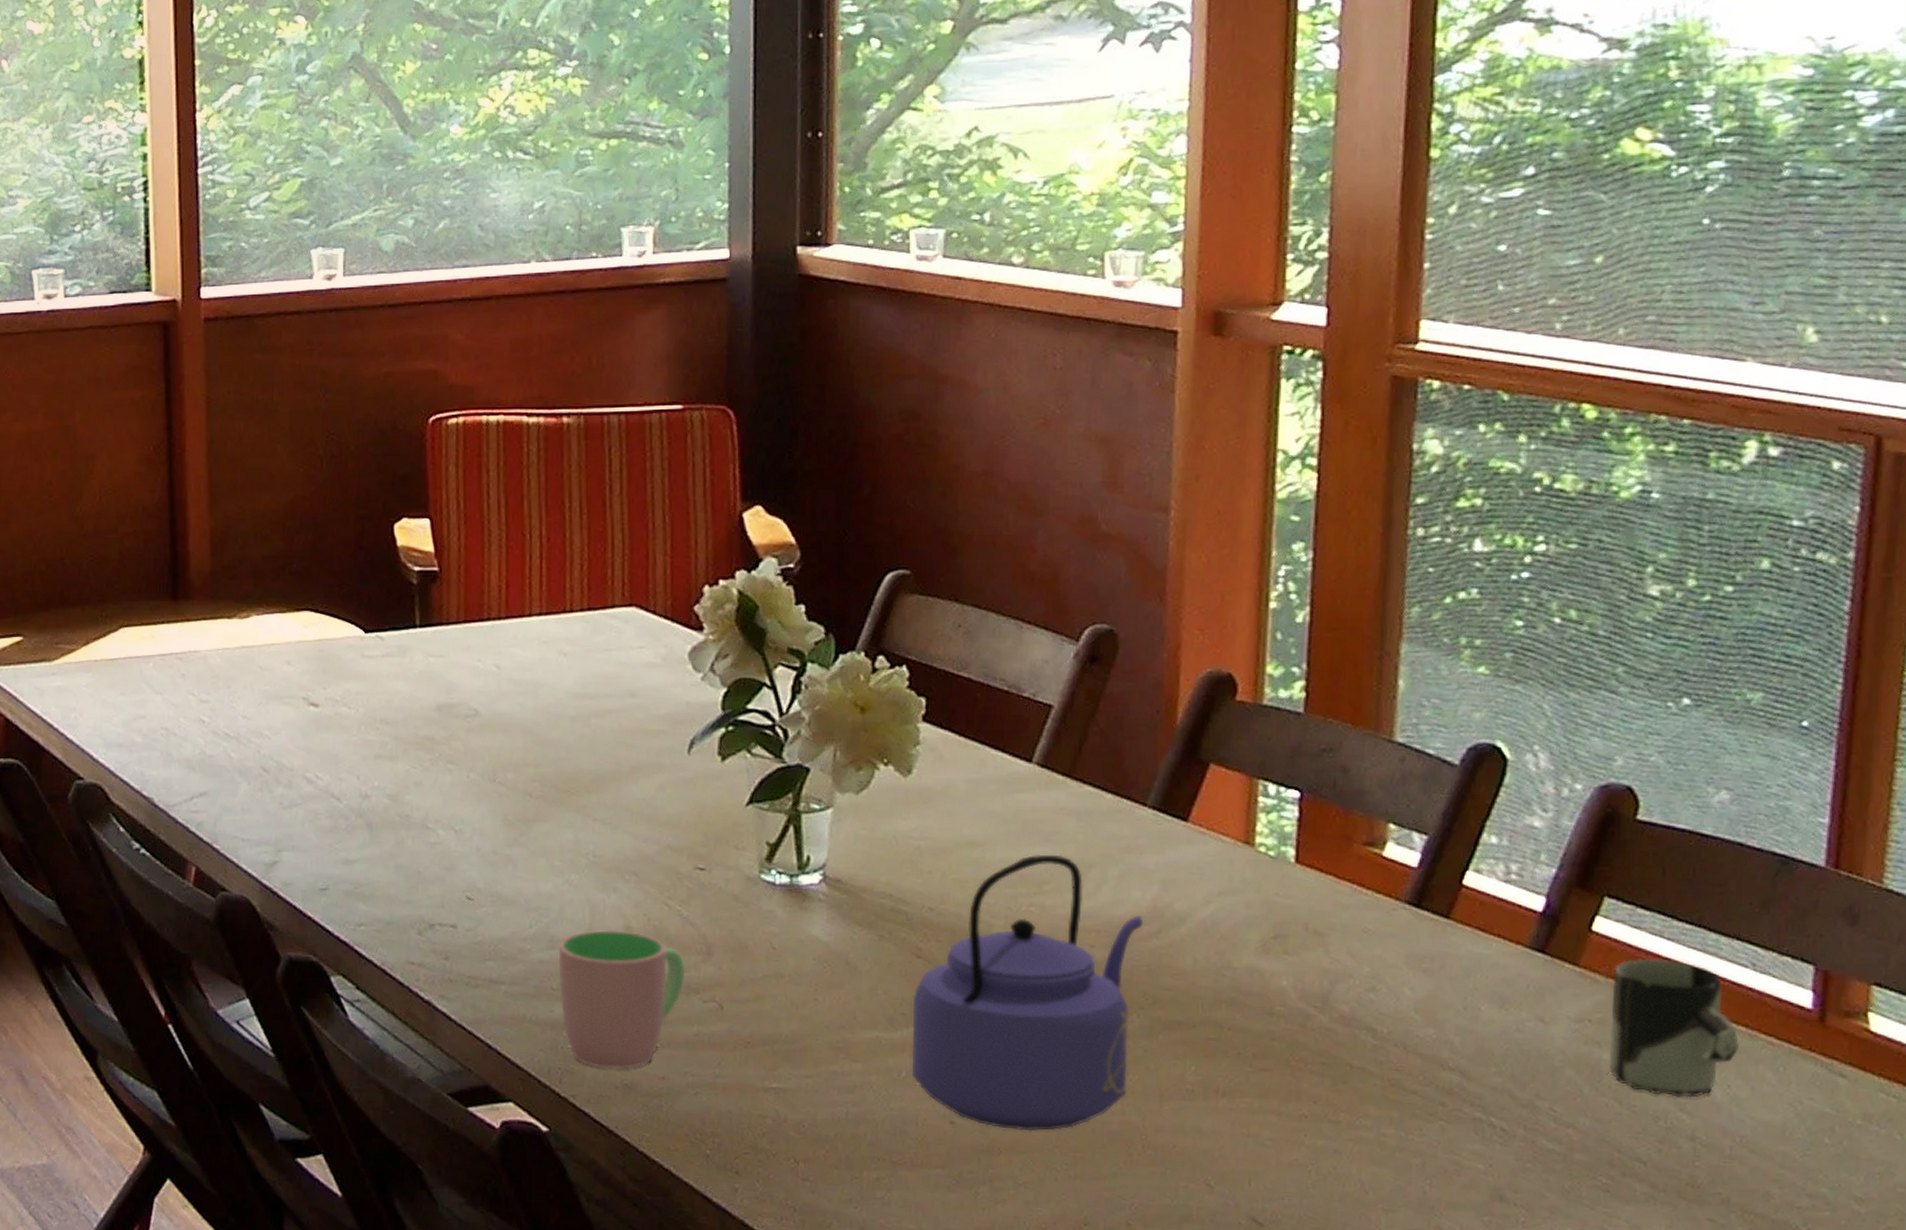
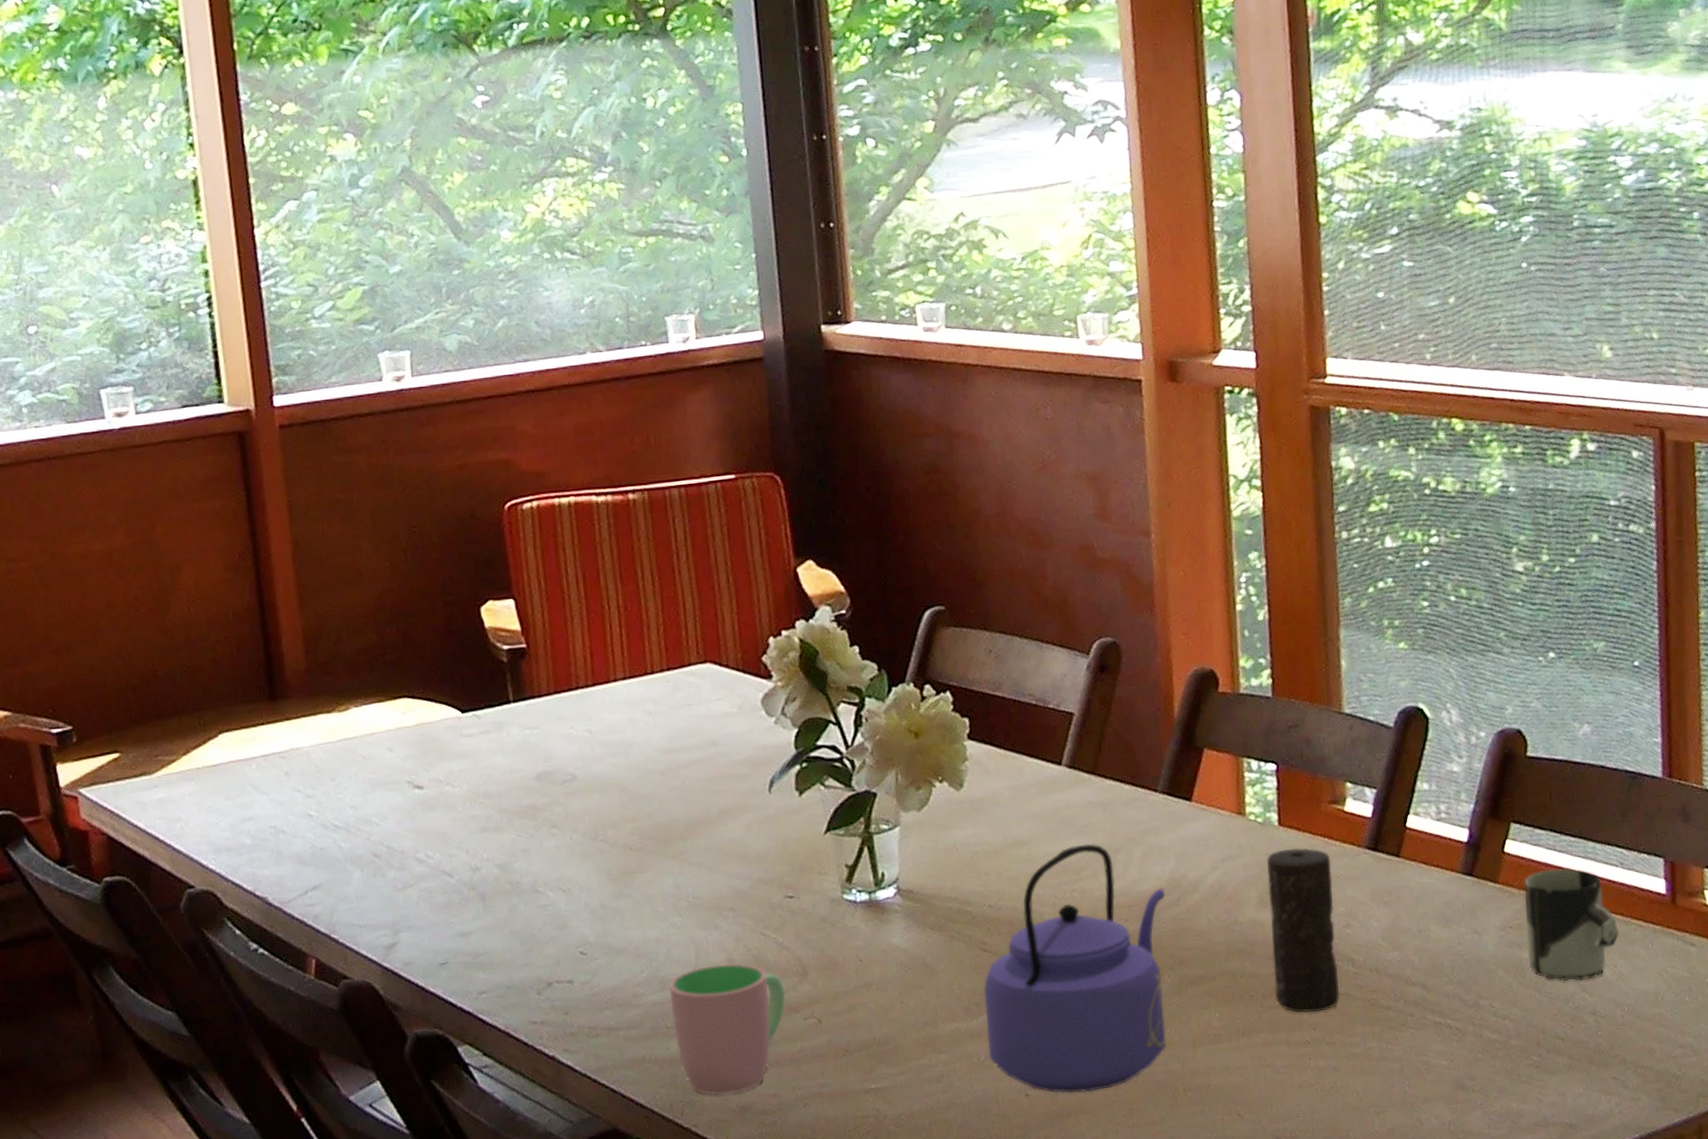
candle: none [1268,890,1359,1084] -> present [1266,847,1339,1014]

